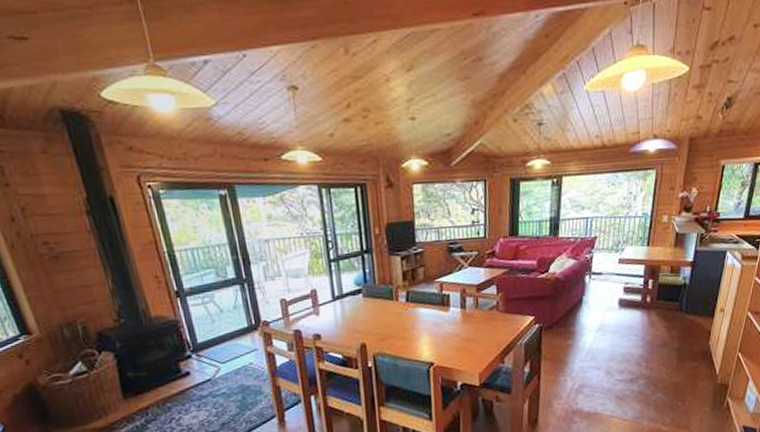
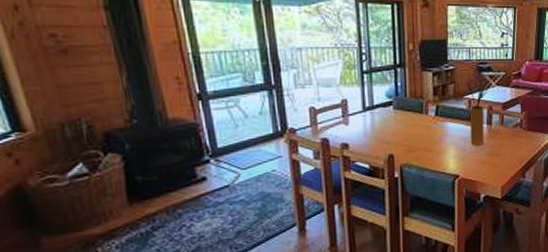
vase: none [437,250,465,333] -> present [467,69,493,147]

